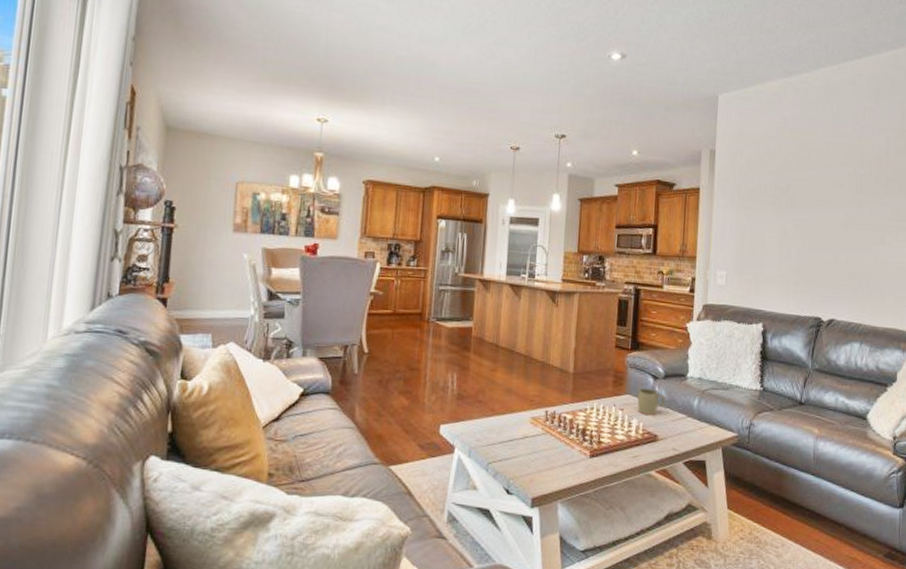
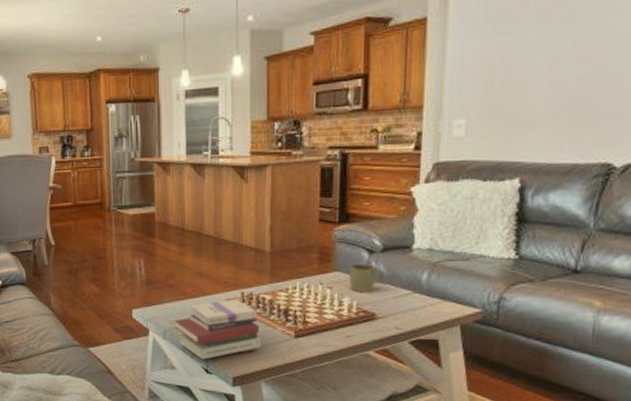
books: none [480,417,561,480] -> present [174,299,261,360]

